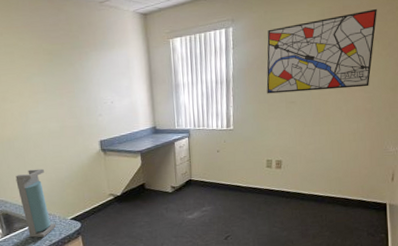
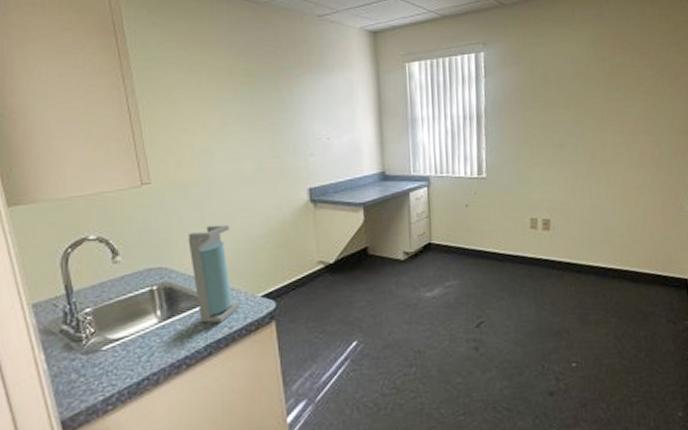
wall art: present [266,8,377,94] -> none [527,37,658,134]

